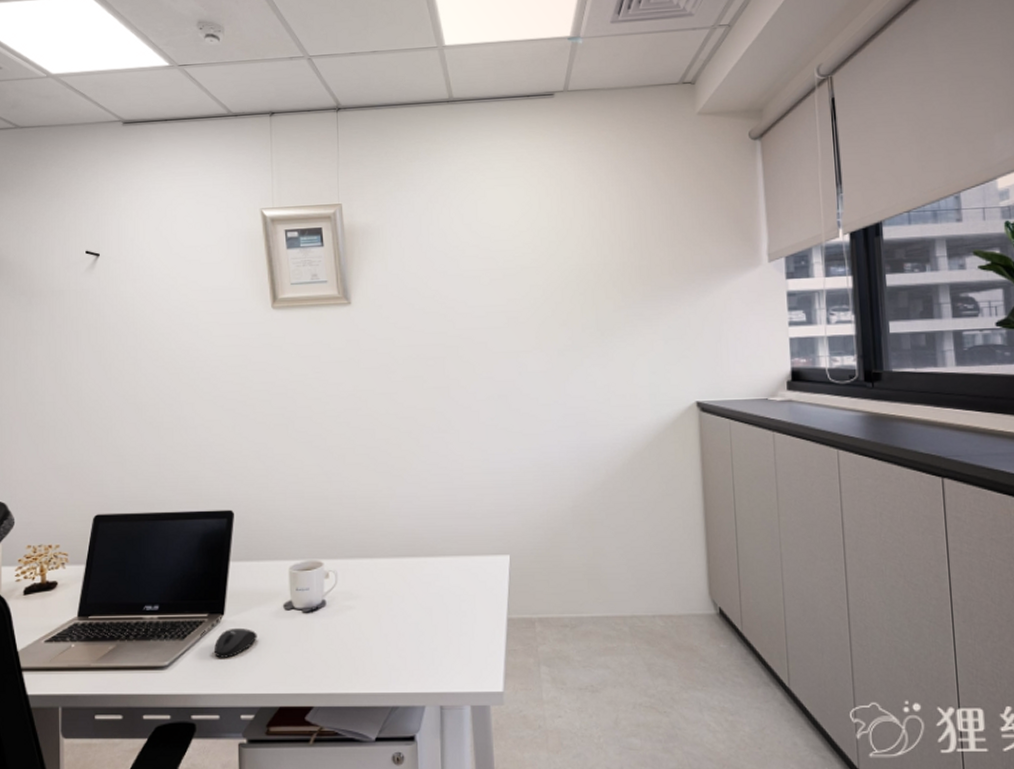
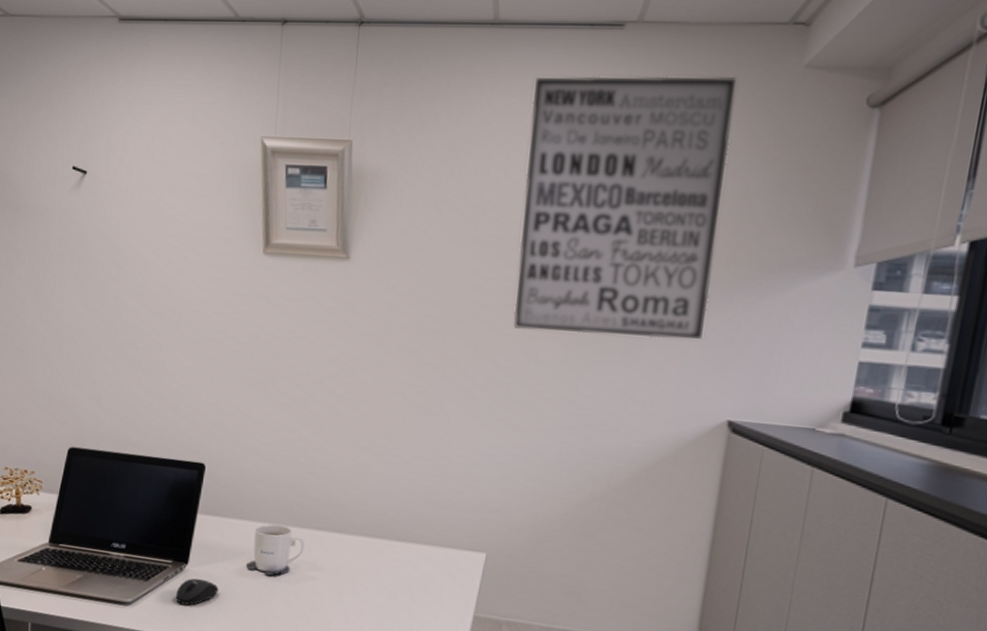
wall art: none [490,126,661,346] -> present [514,76,737,339]

